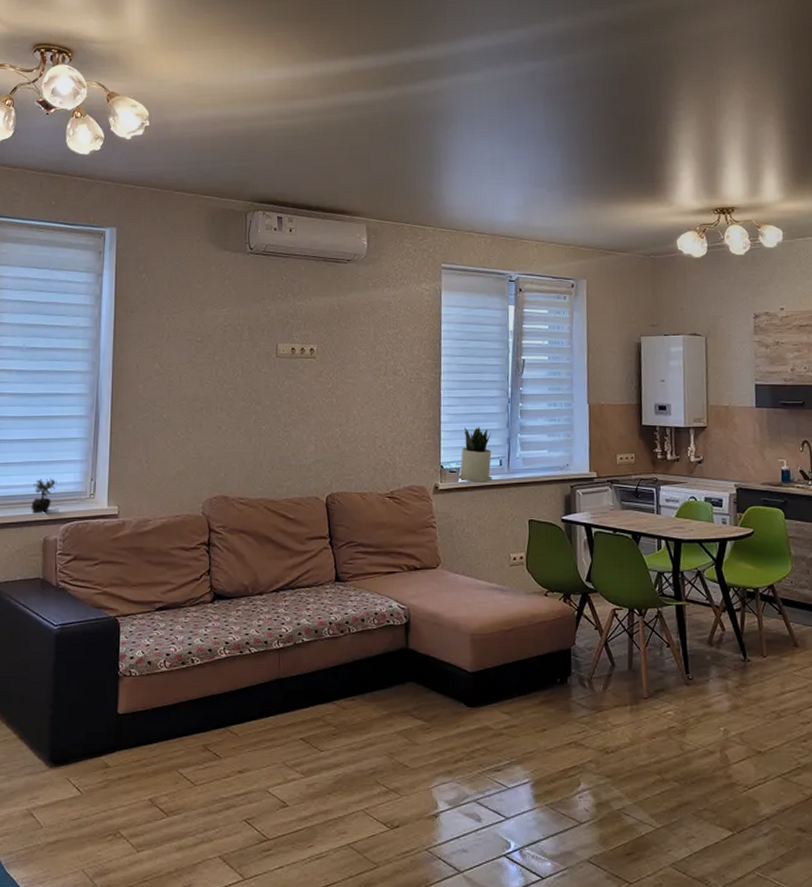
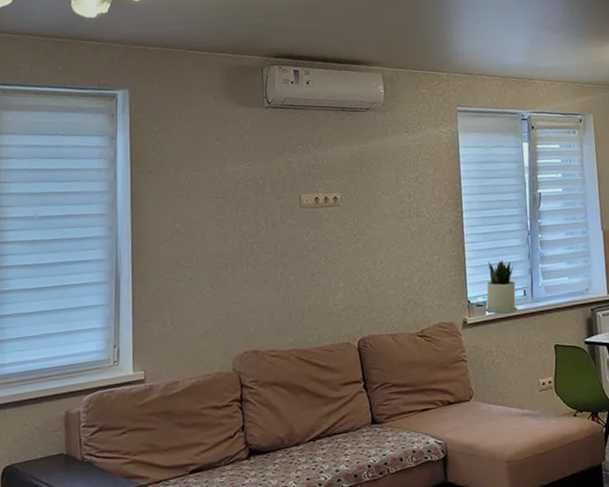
succulent plant: present [31,477,57,515] -> none [50,348,77,389]

